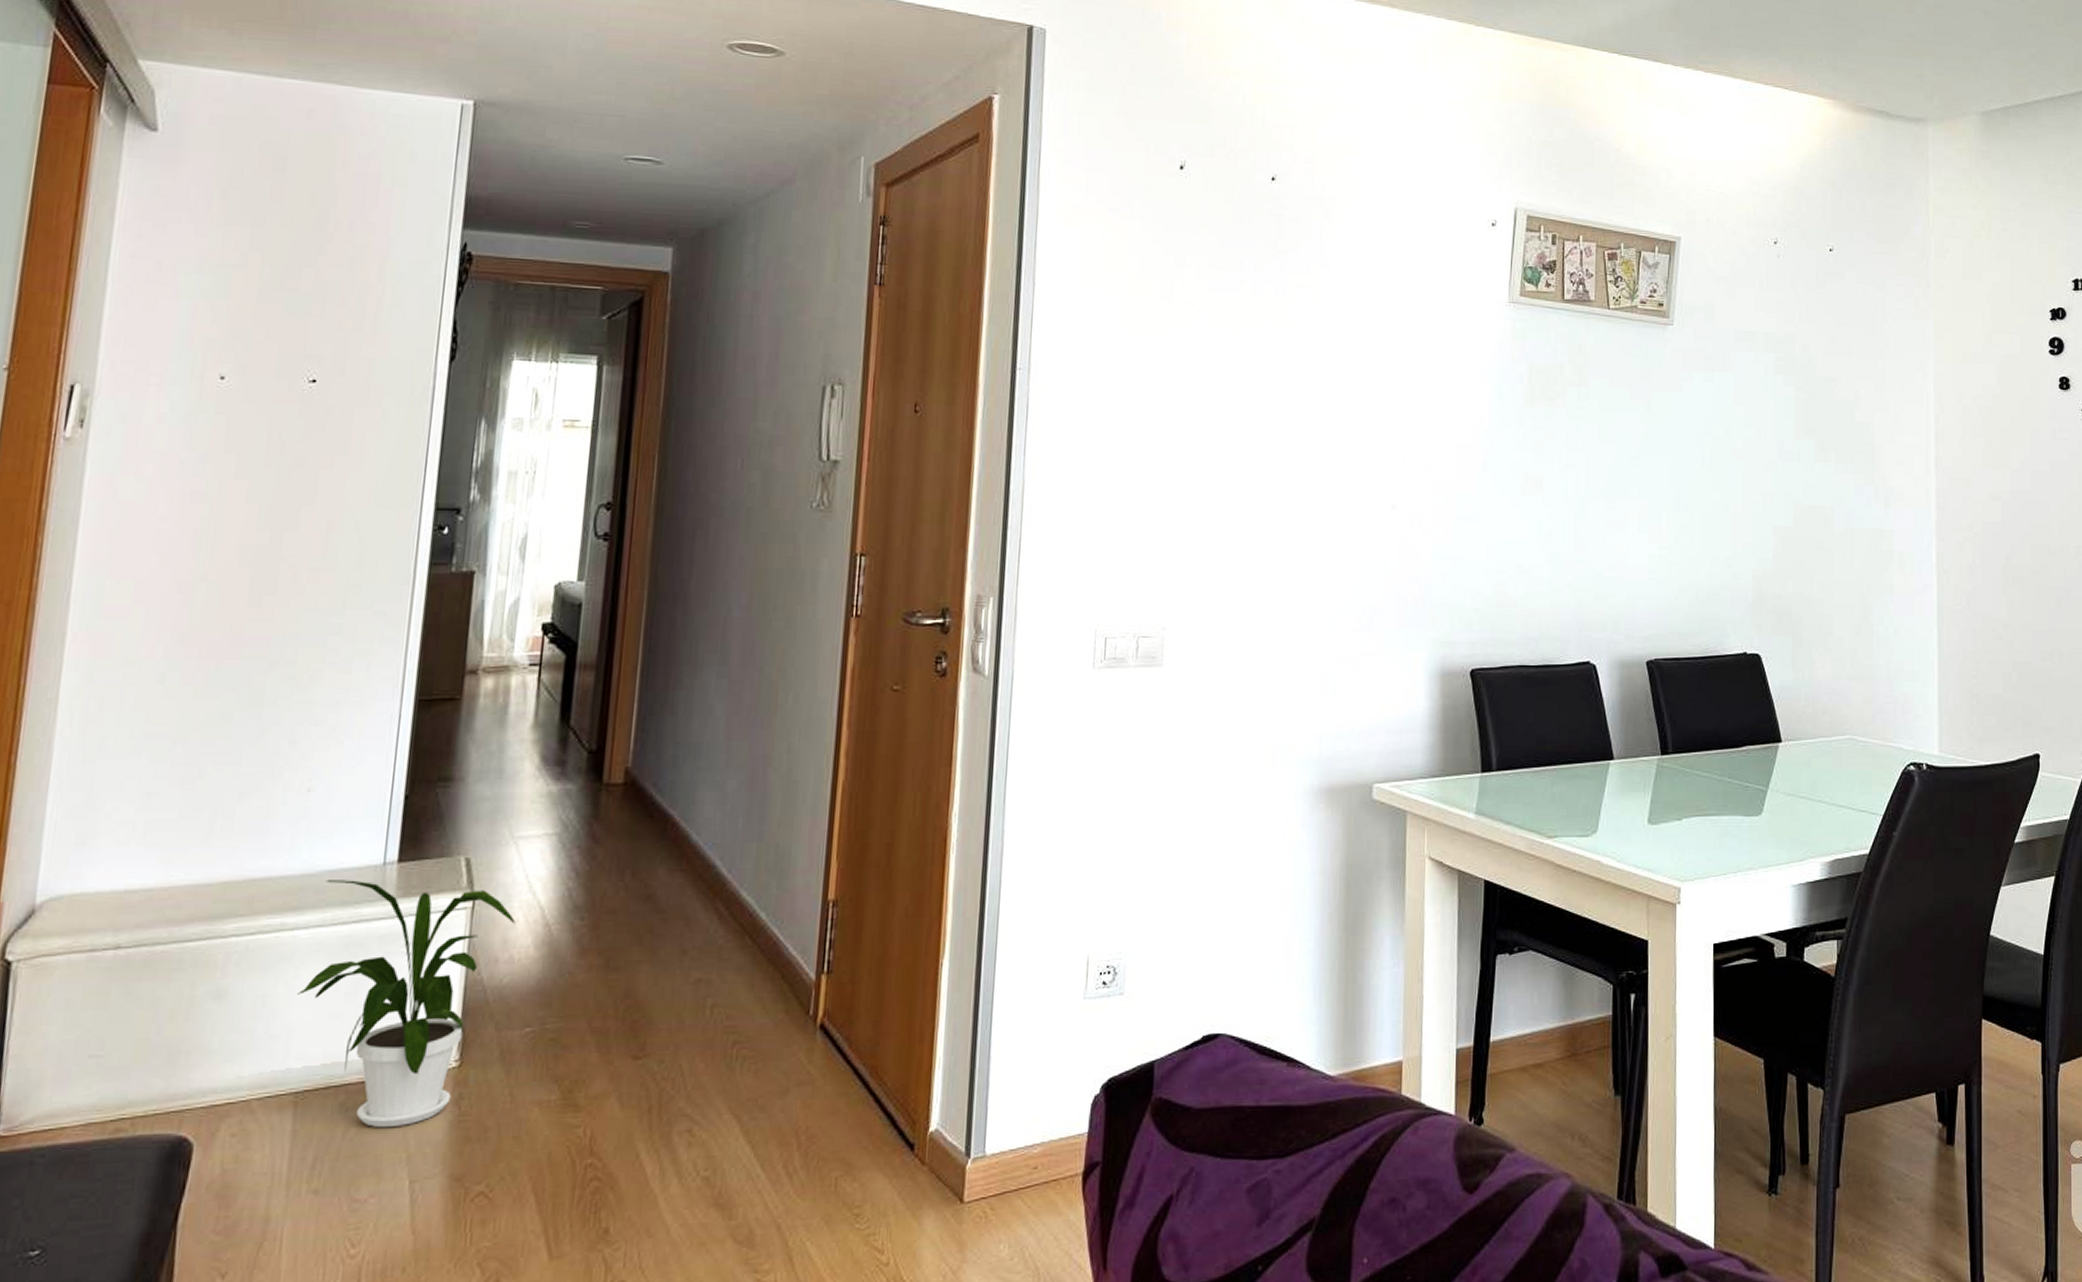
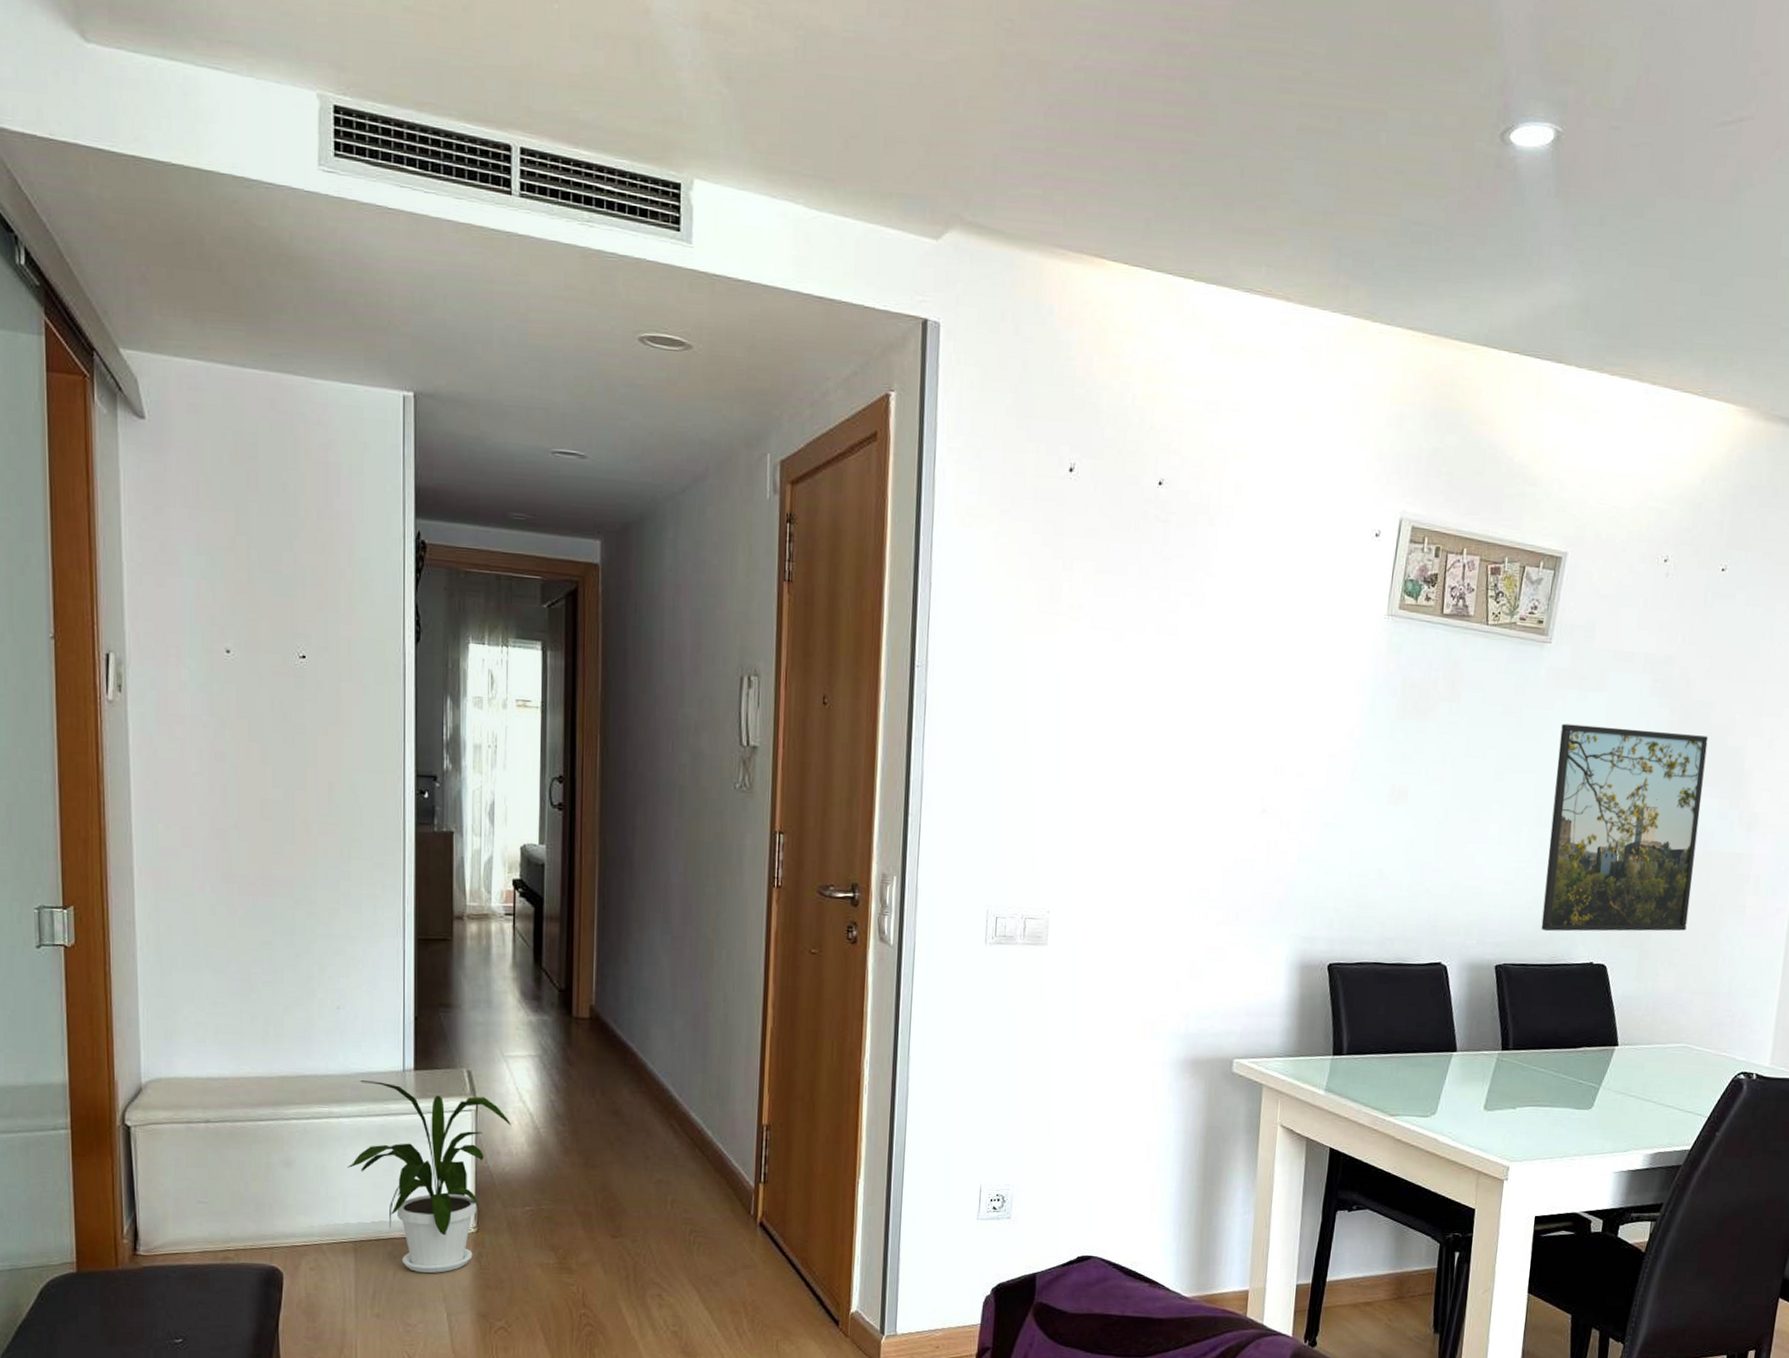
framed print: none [1690,404,1837,622] -> present [1541,723,1709,932]

